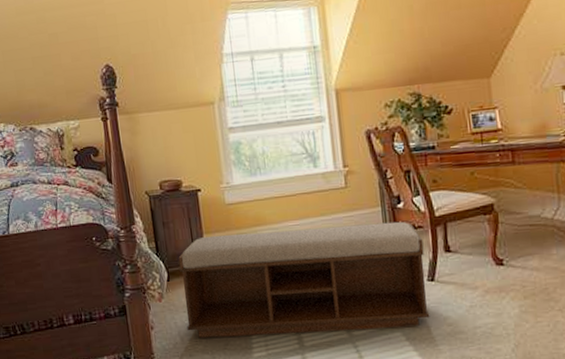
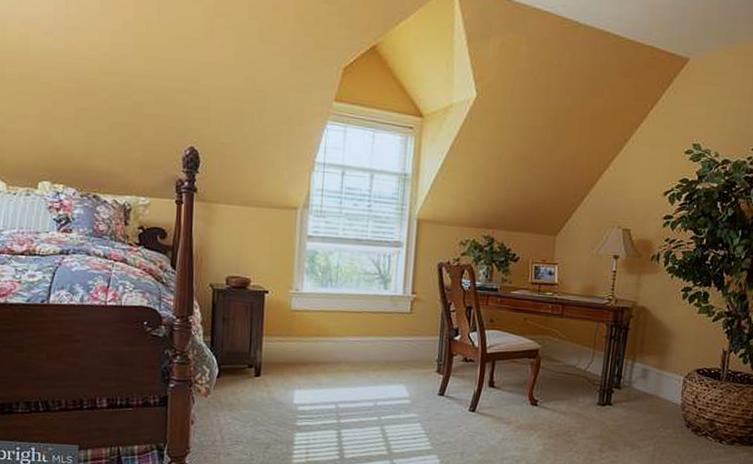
bench: present [178,221,430,338] -> none [229,339,472,451]

